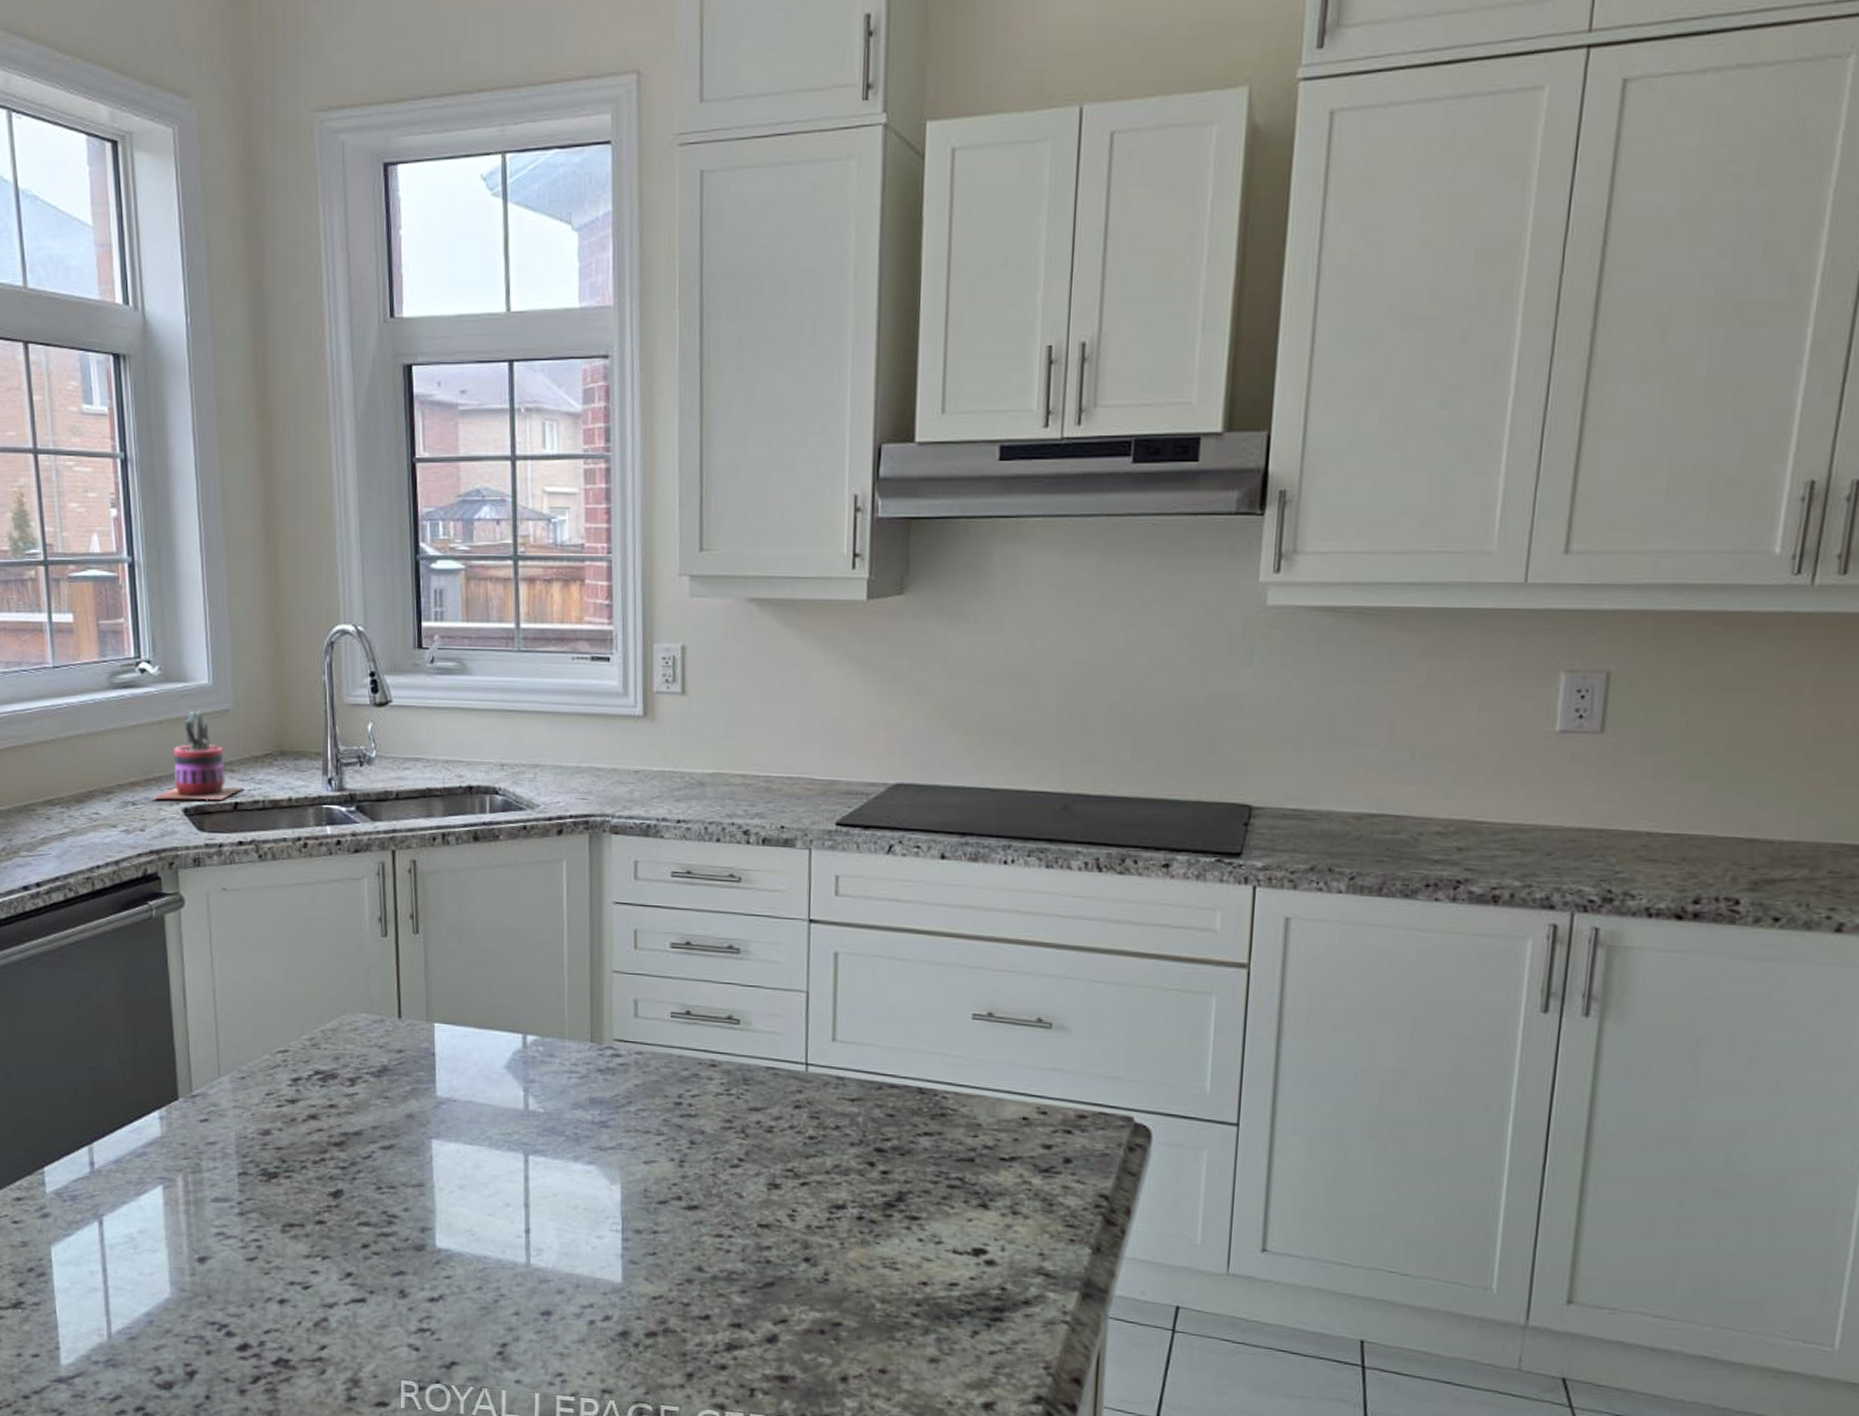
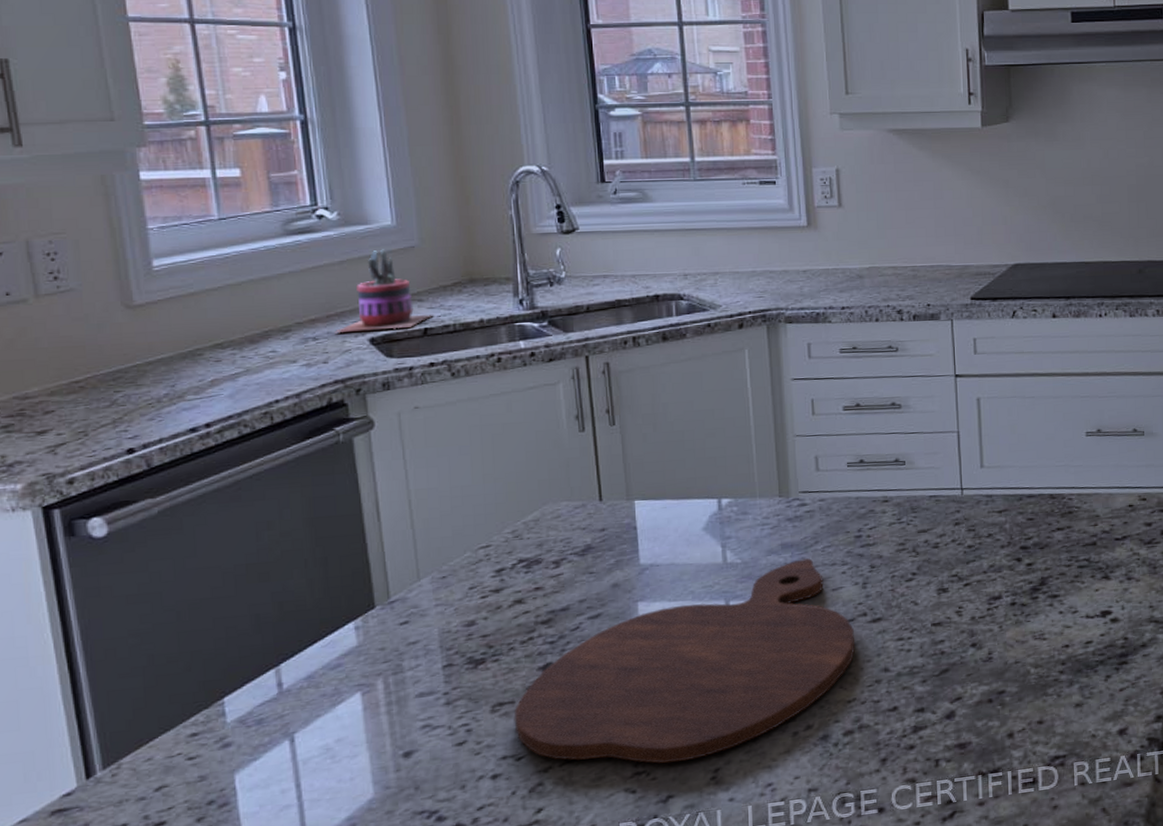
cutting board: none [303,1120,667,1328] -> present [514,558,856,764]

